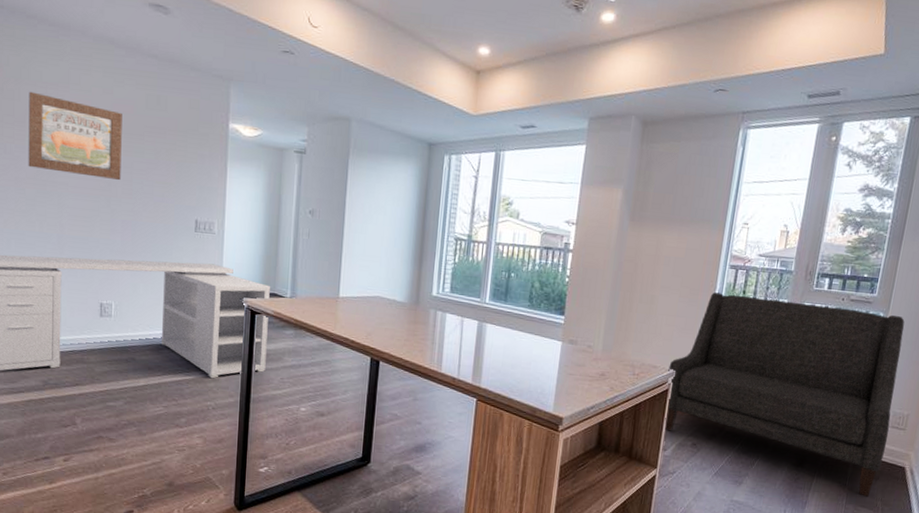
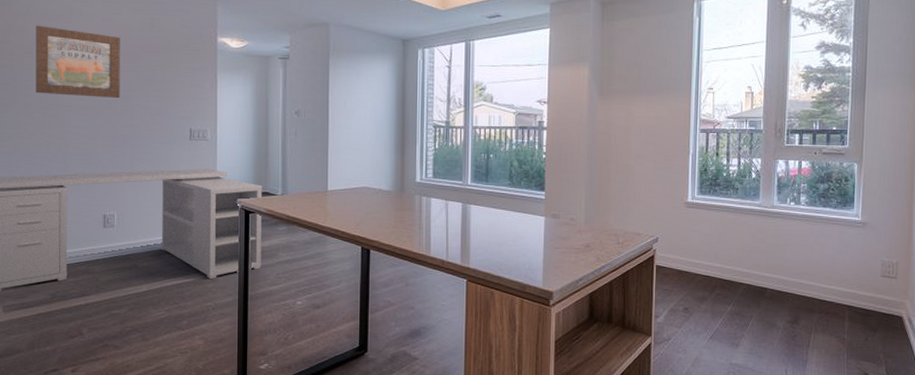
sofa: present [664,292,905,497] -> none [652,157,881,350]

